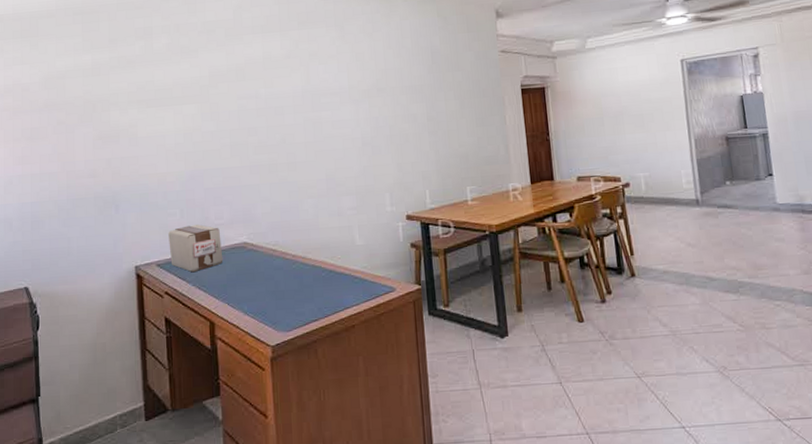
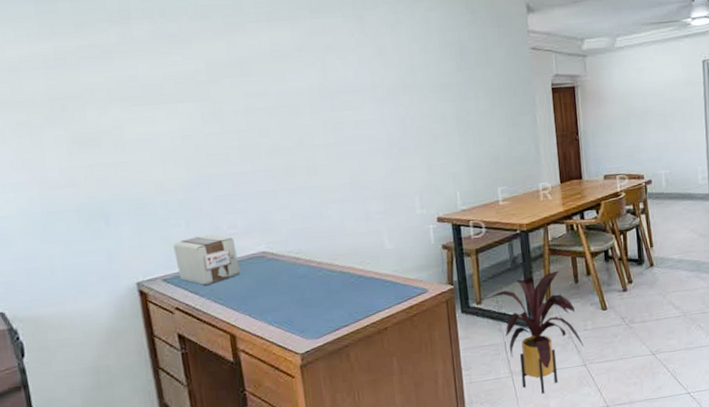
house plant: none [453,275,560,412] -> present [485,270,585,394]

